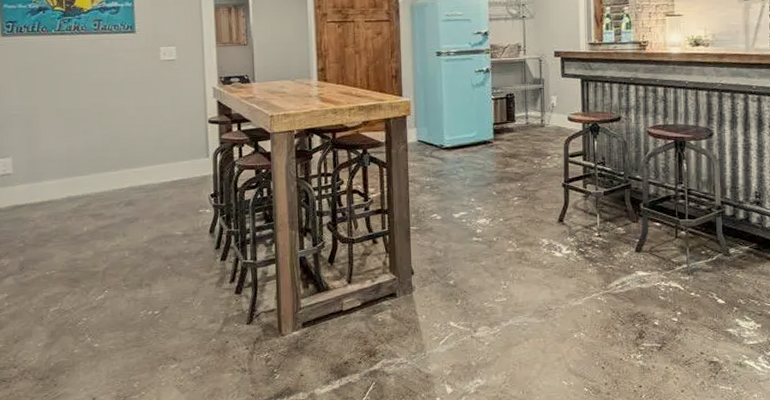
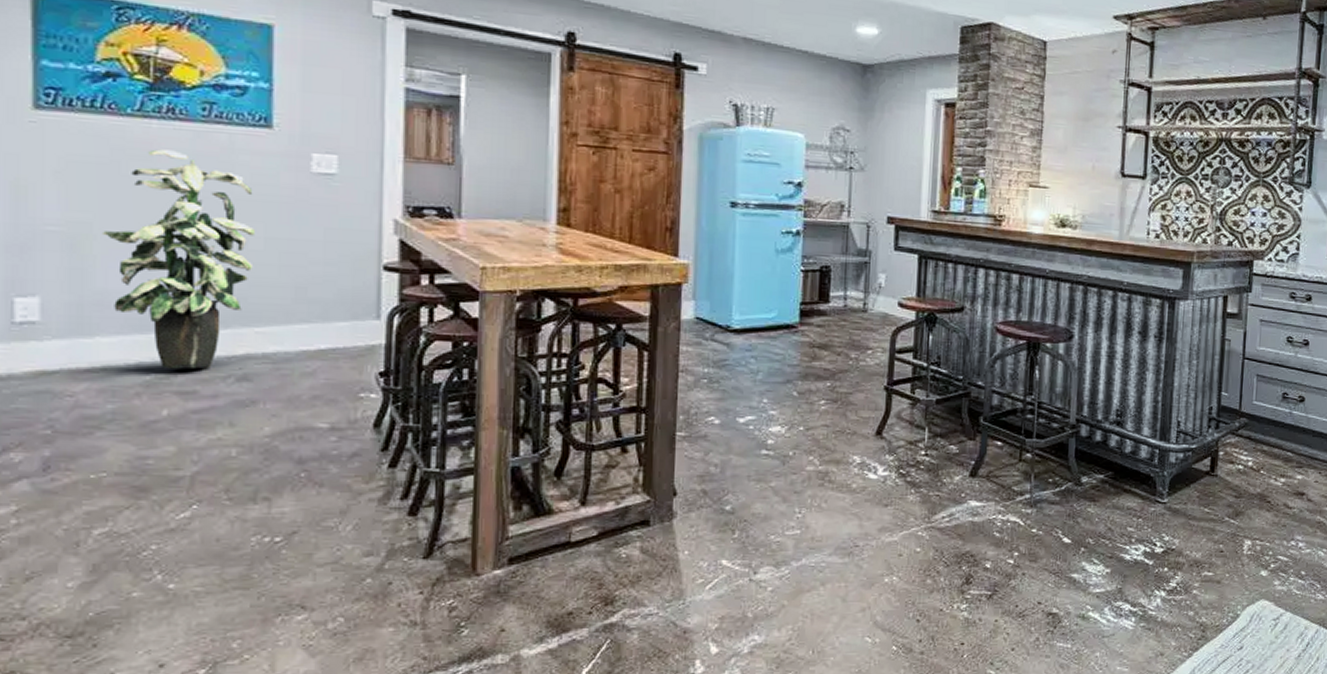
indoor plant: none [42,54,130,200] -> present [101,149,254,370]

